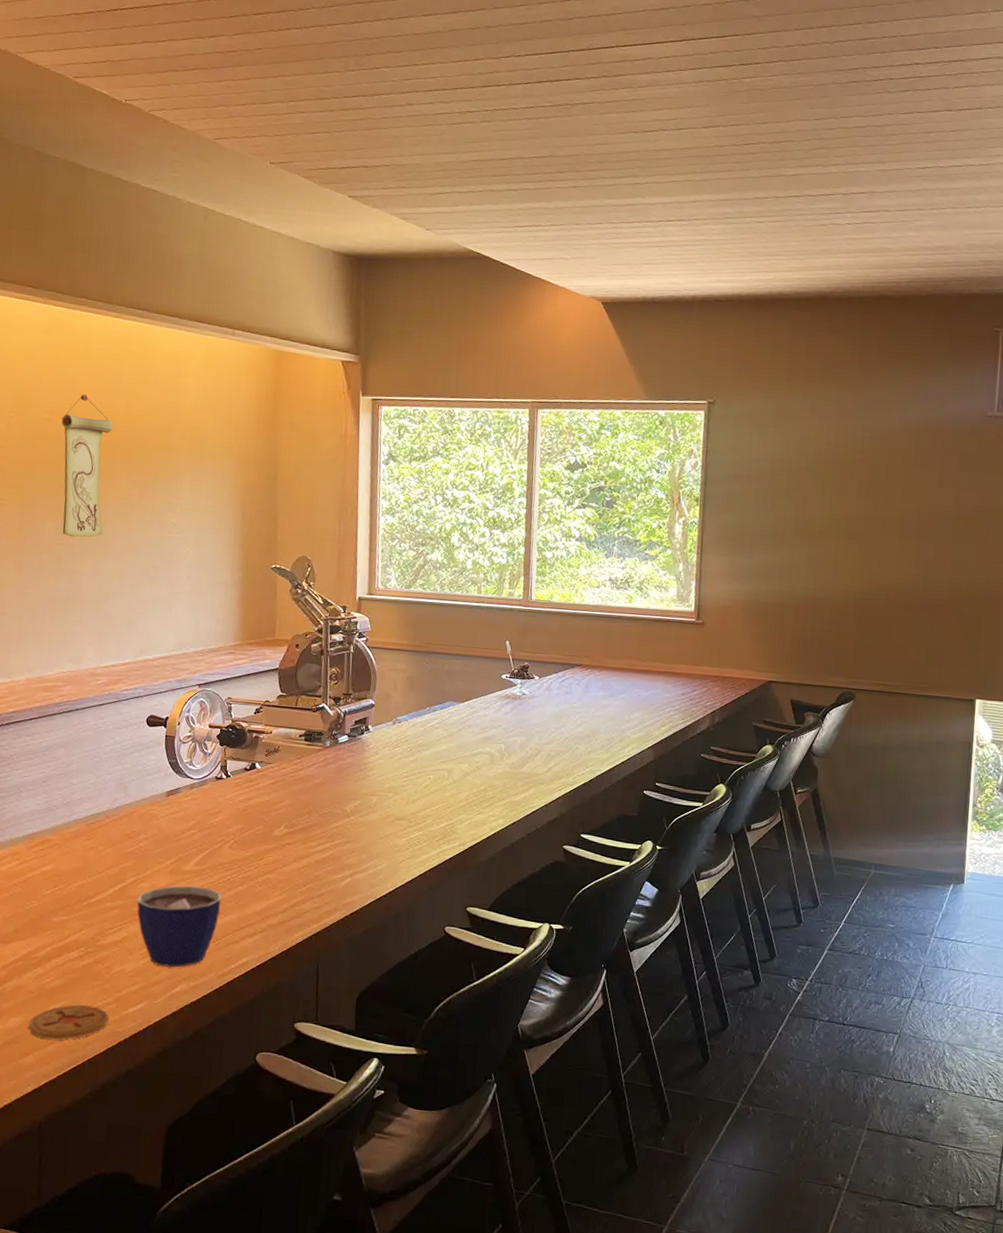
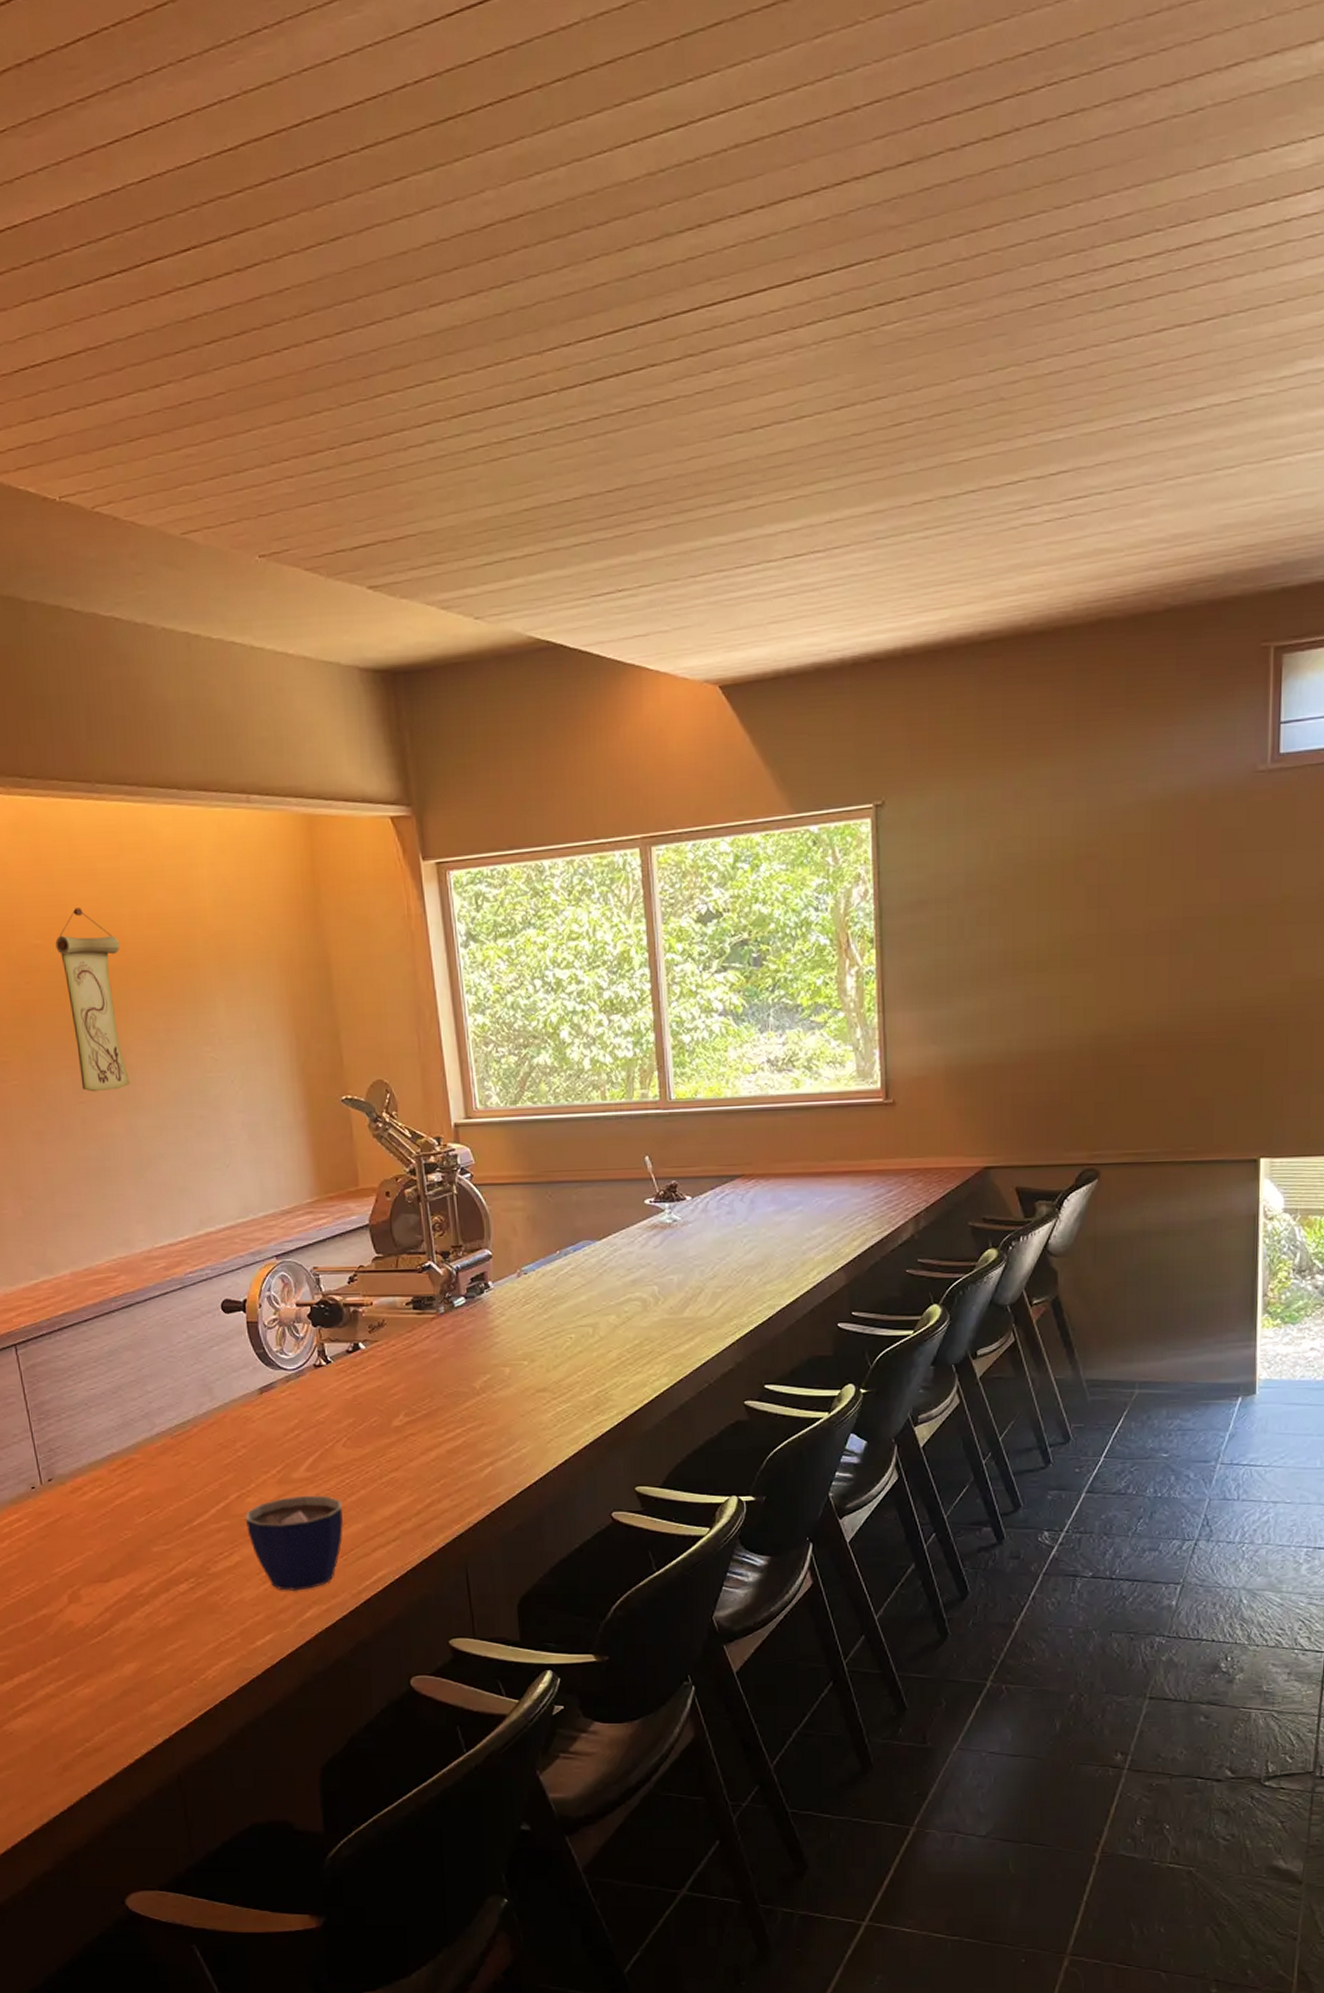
coaster: present [28,1005,109,1040] -> none [146,1643,235,1684]

